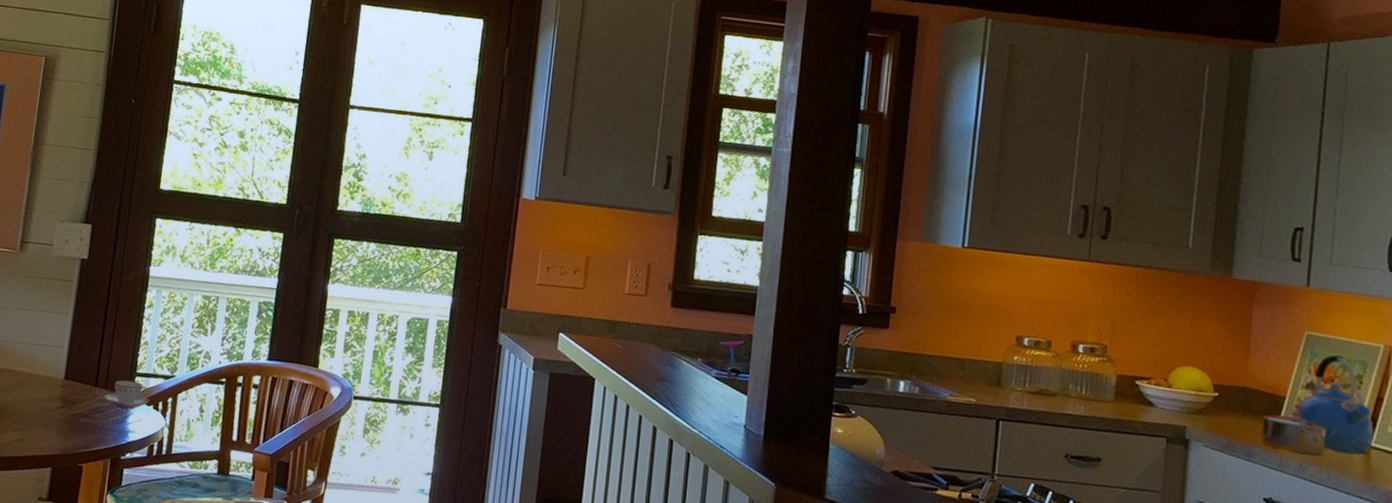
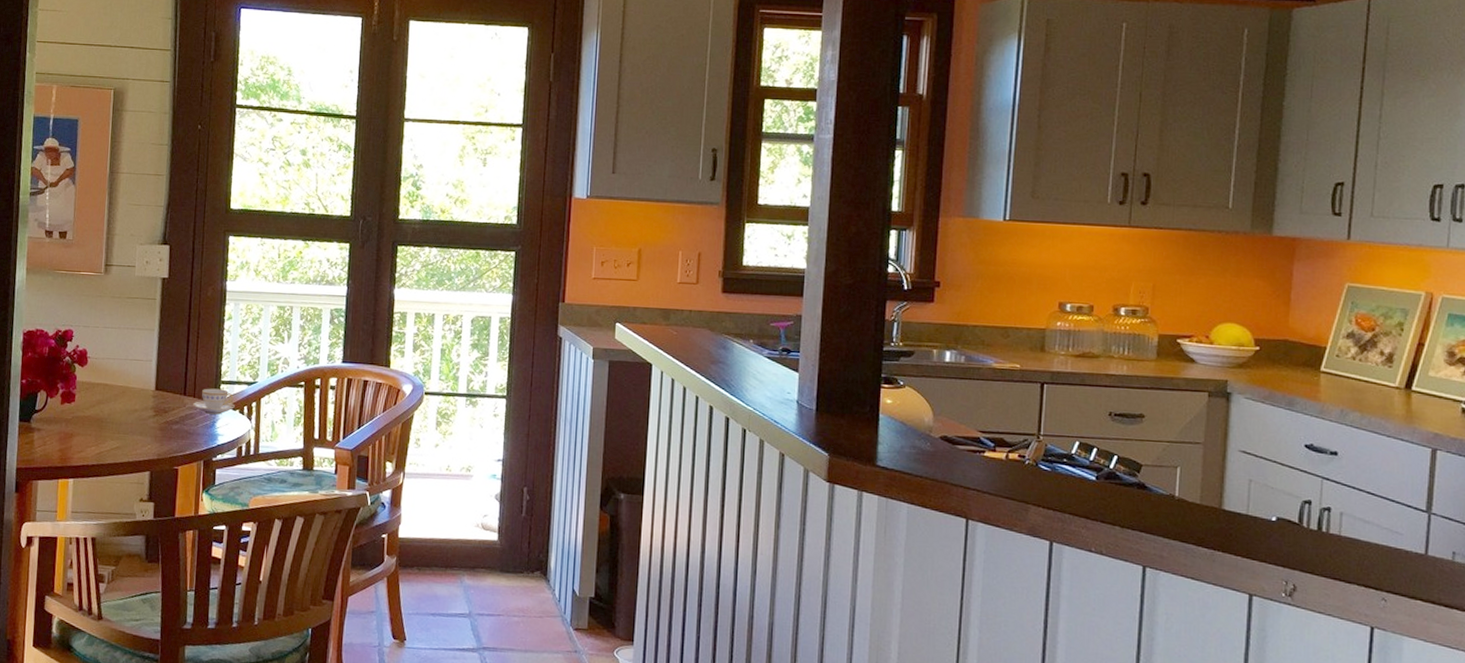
cooking pot: present [1261,410,1329,455] -> none [1302,359,1370,402]
kettle: present [1295,354,1374,454] -> none [1336,304,1415,398]

